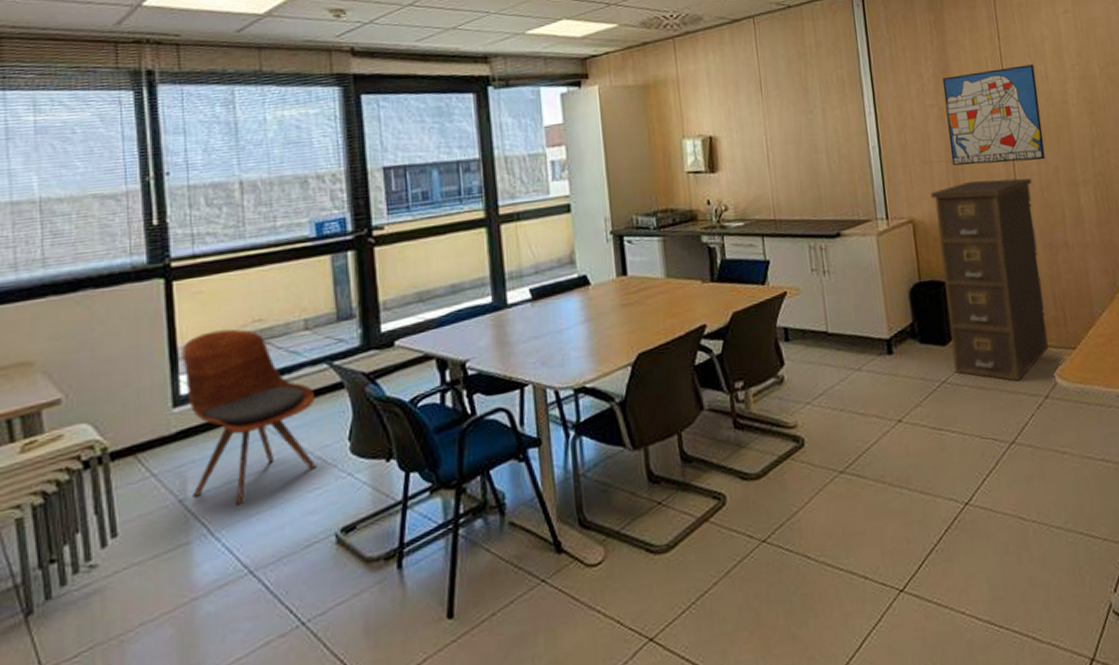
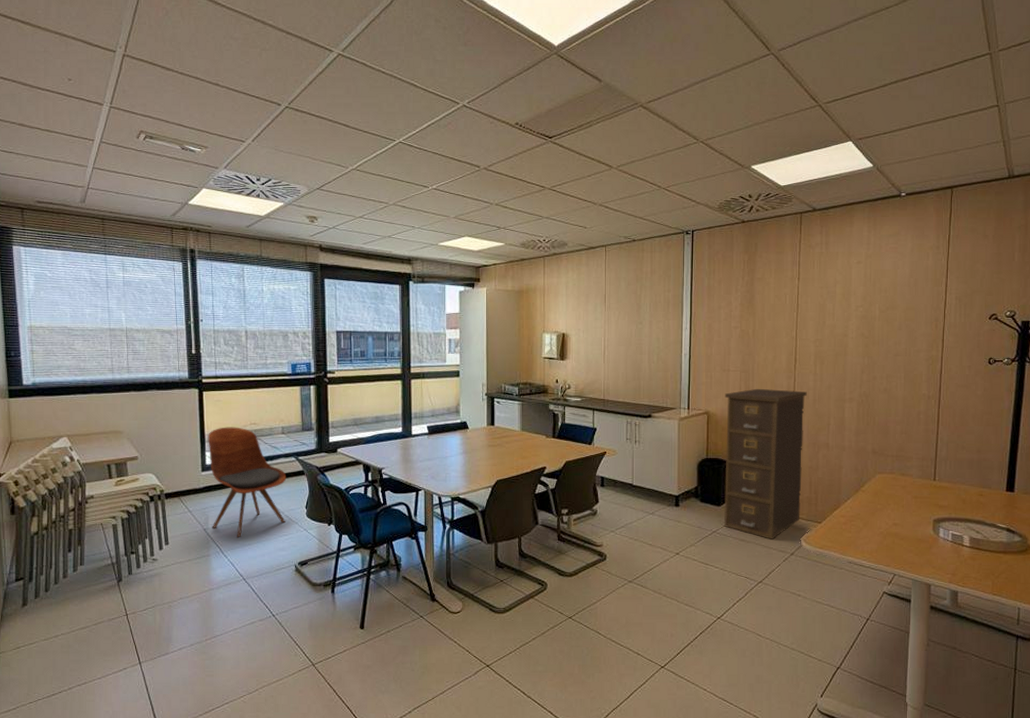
wall art: present [942,64,1045,166] -> none [745,303,824,379]

